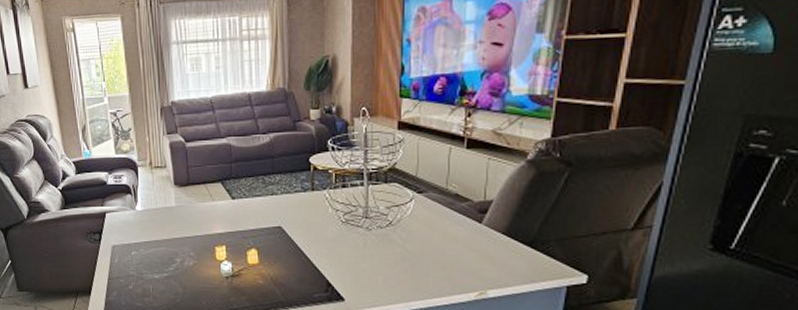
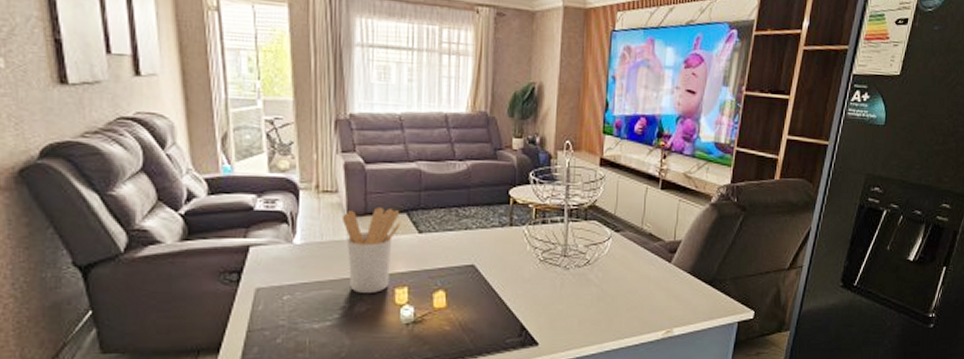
utensil holder: none [170,178,217,250] -> present [341,207,401,293]

